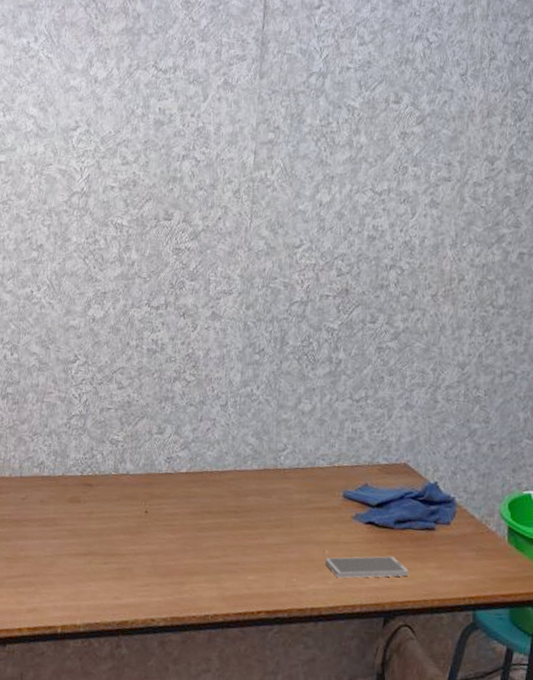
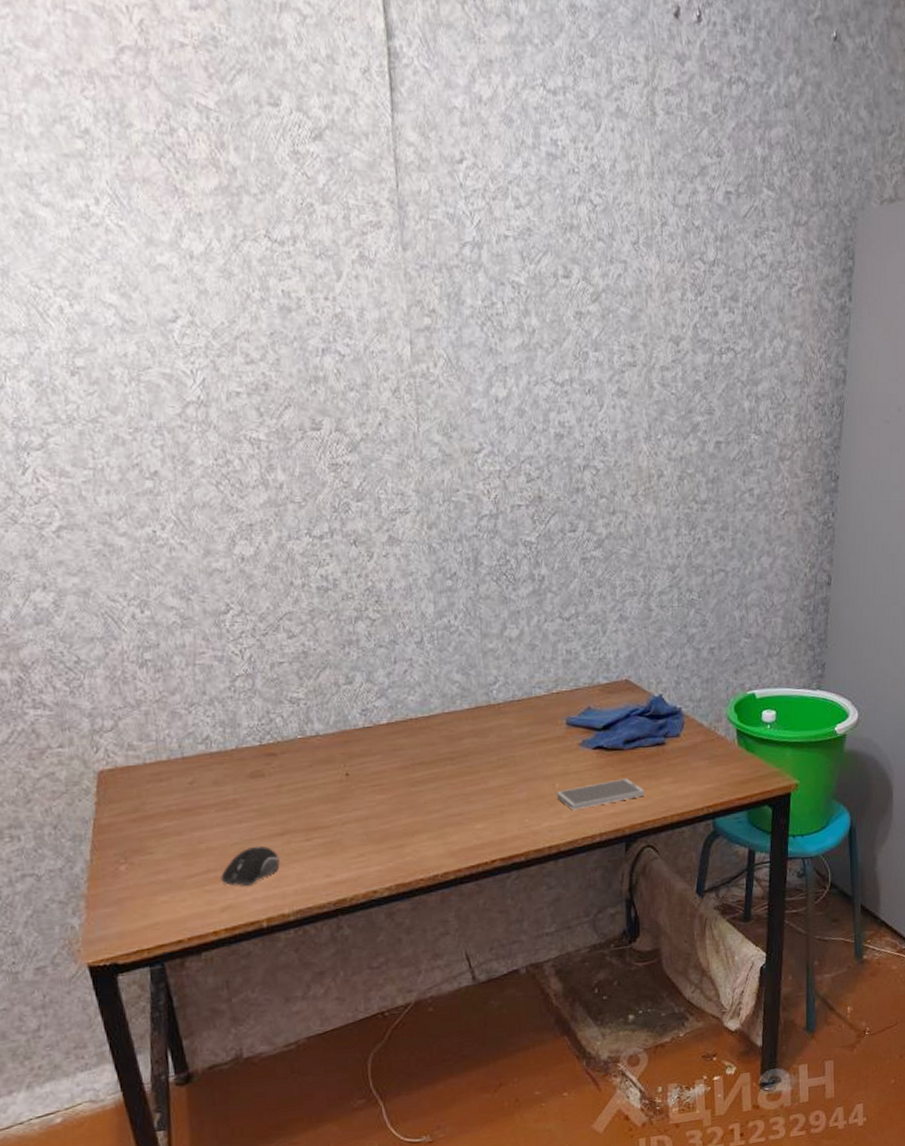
computer mouse: none [32,561,80,595] -> present [220,845,280,887]

